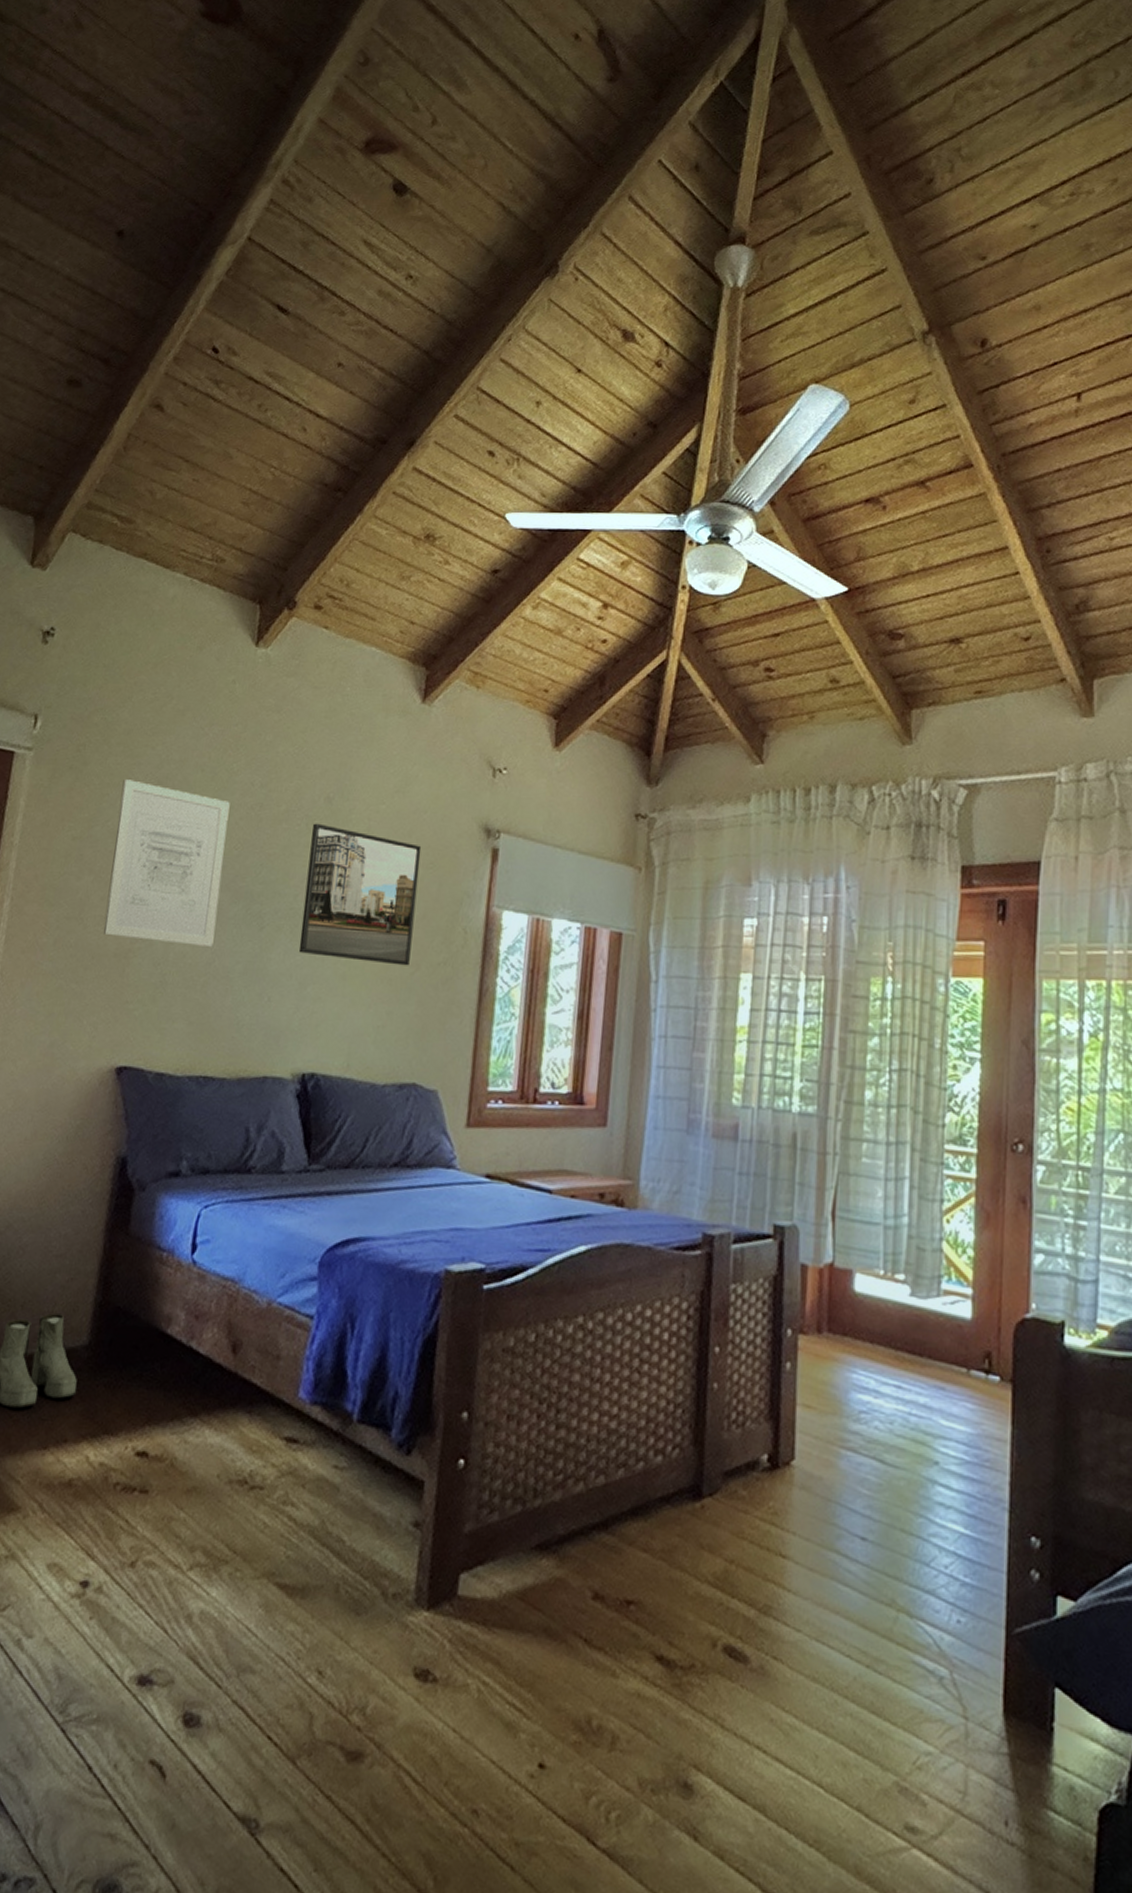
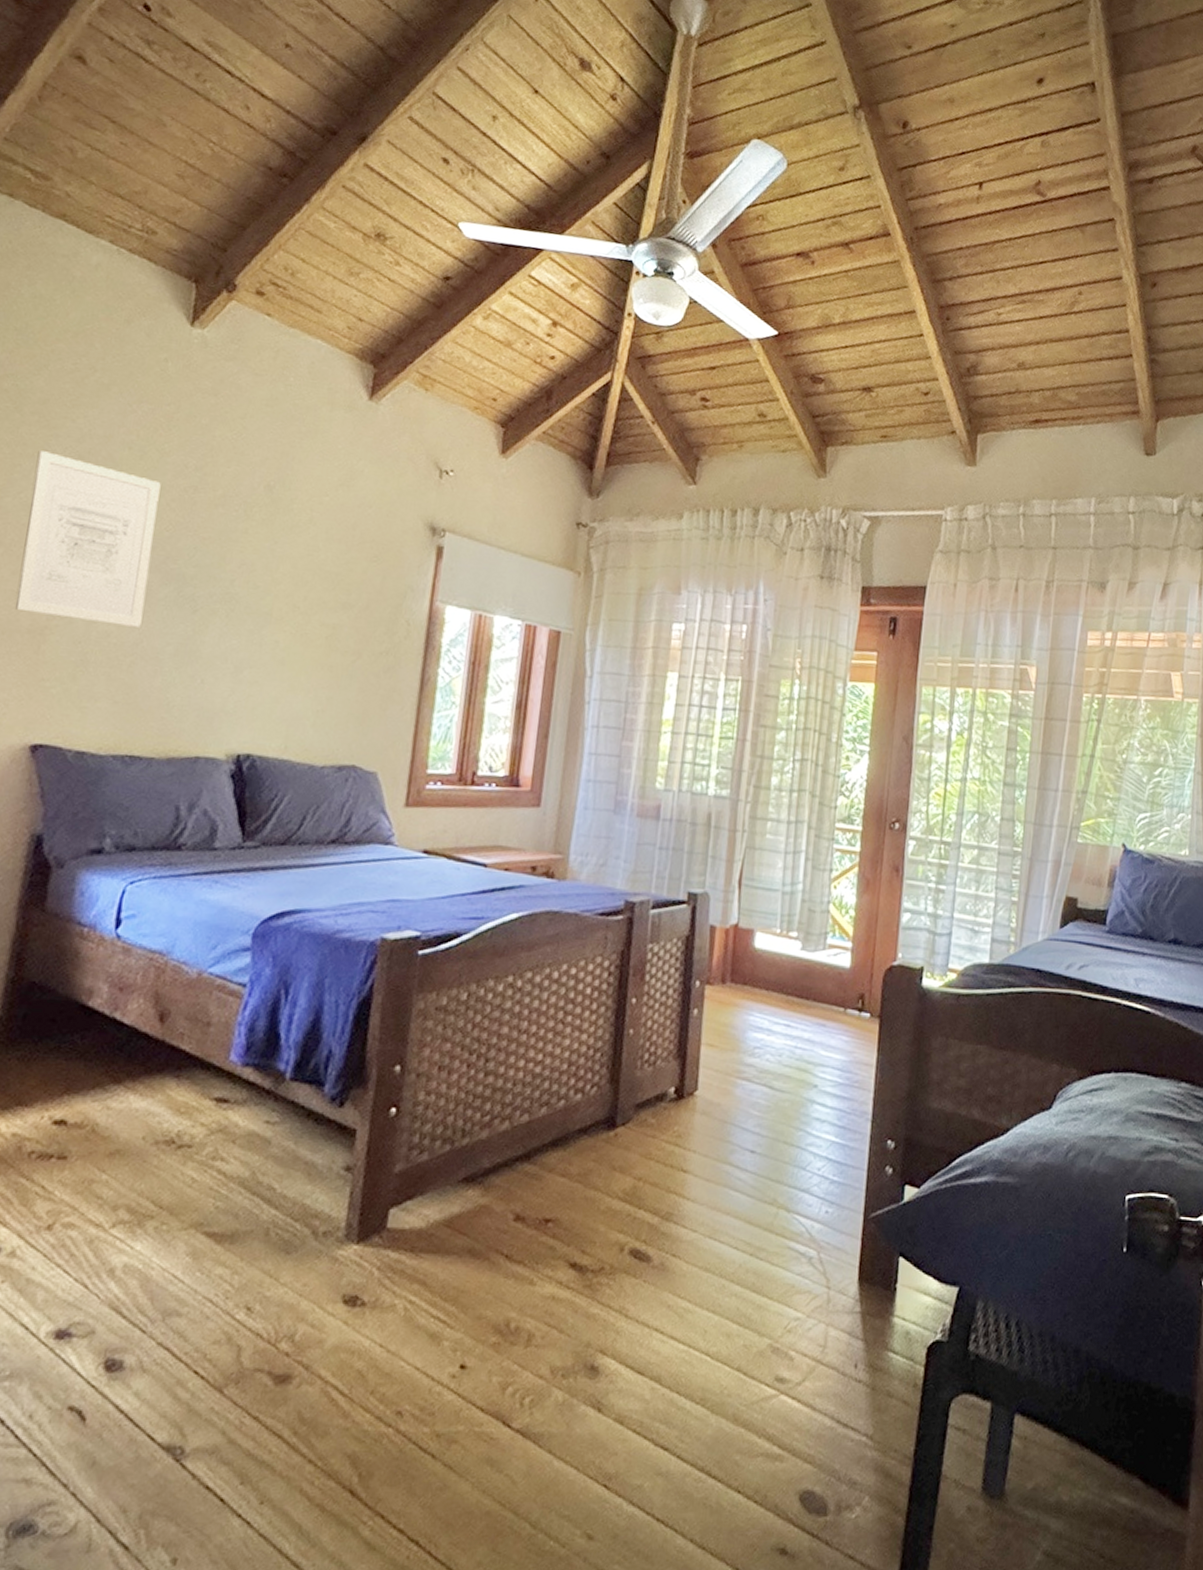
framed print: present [298,823,422,966] -> none [234,510,366,654]

